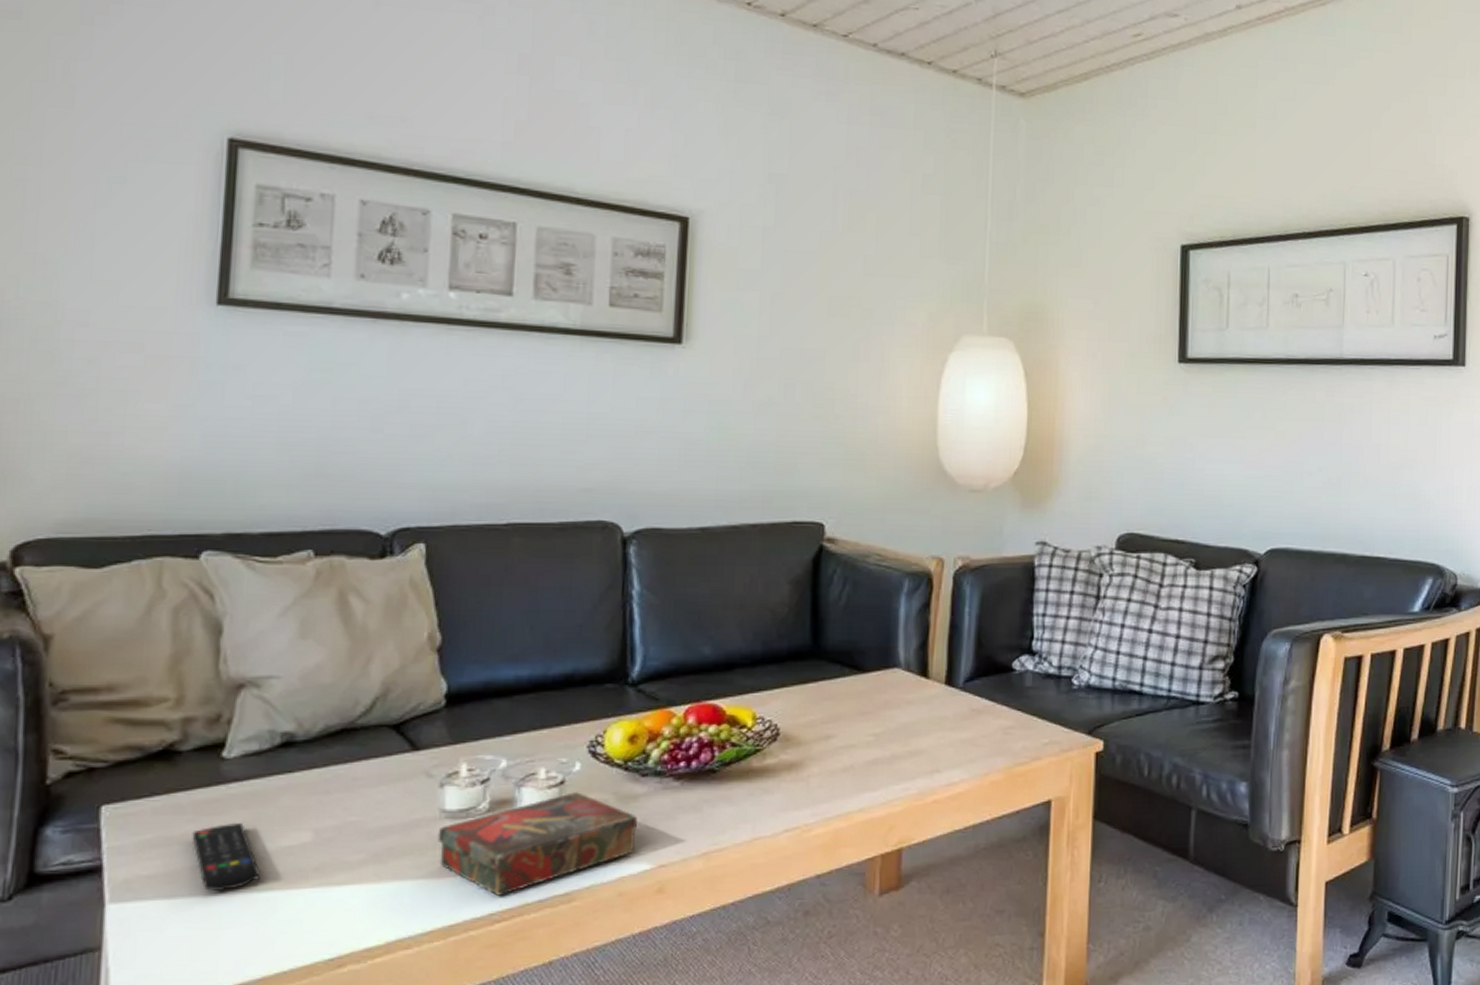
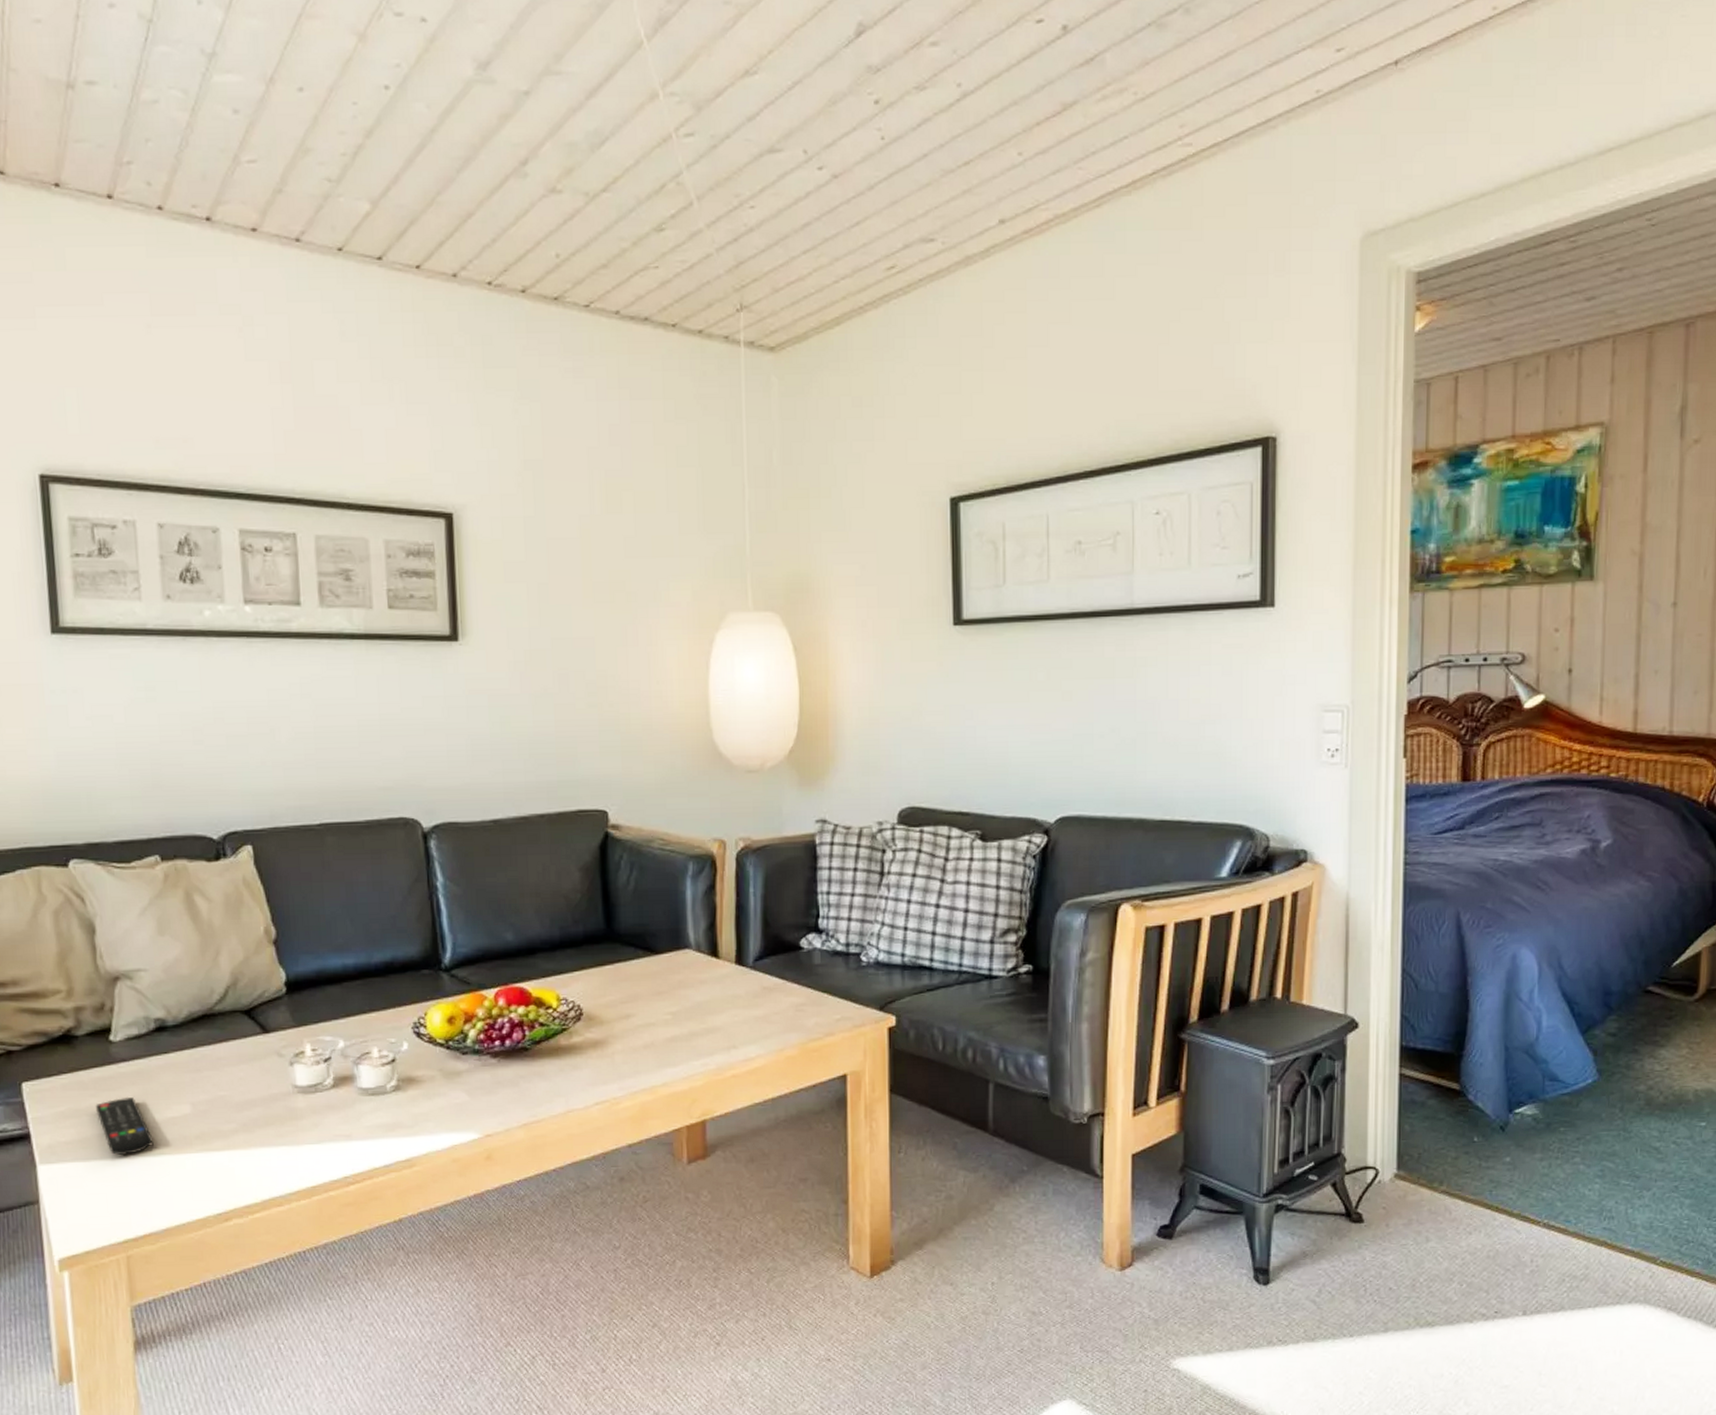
book: present [437,792,638,896] -> none [293,1069,464,1161]

